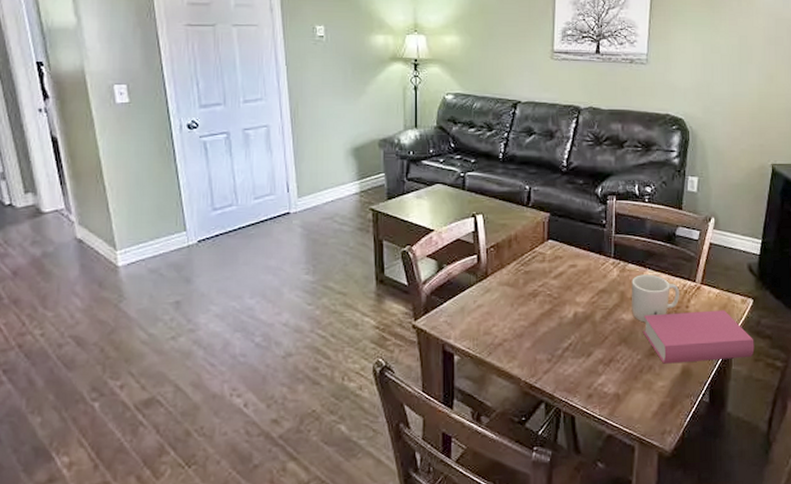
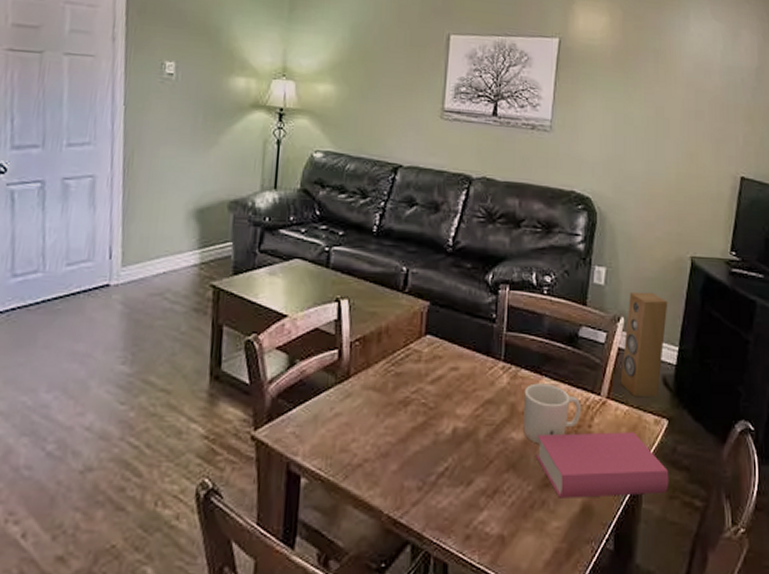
speaker: none [712,196,752,283] -> present [620,291,668,398]

